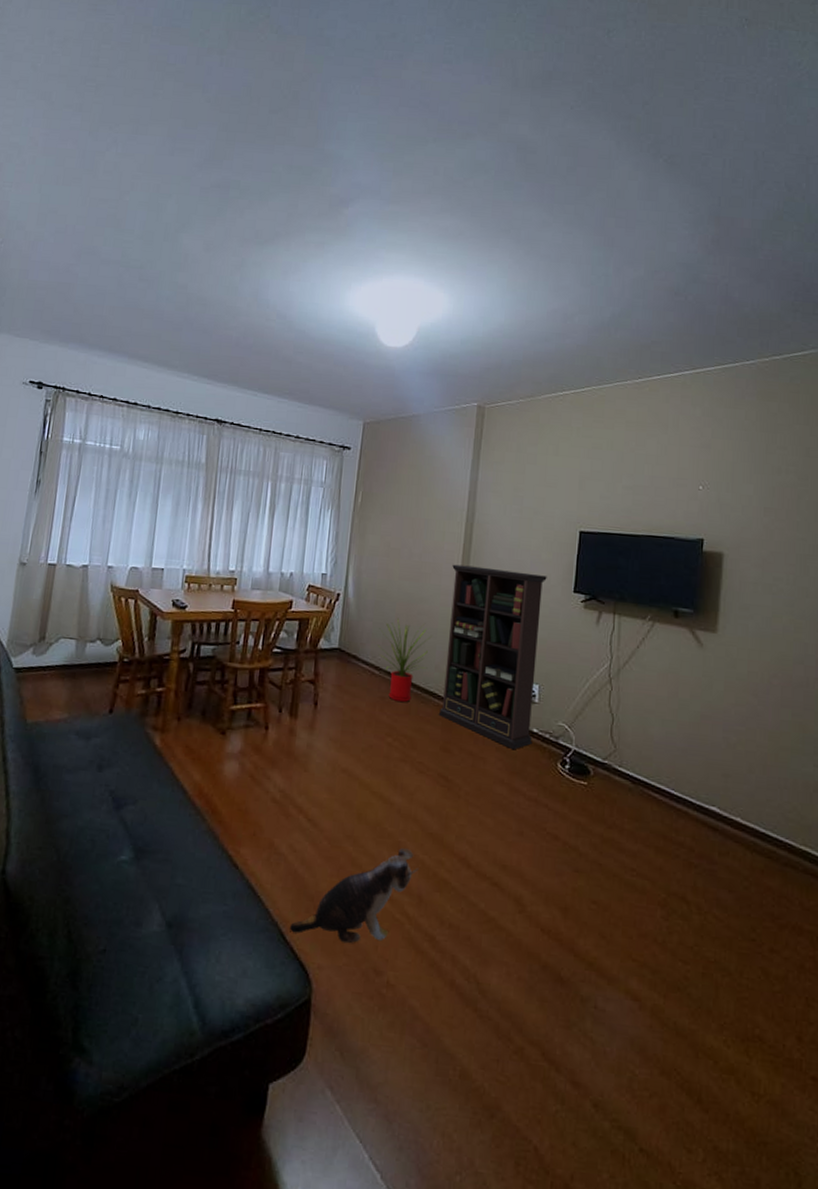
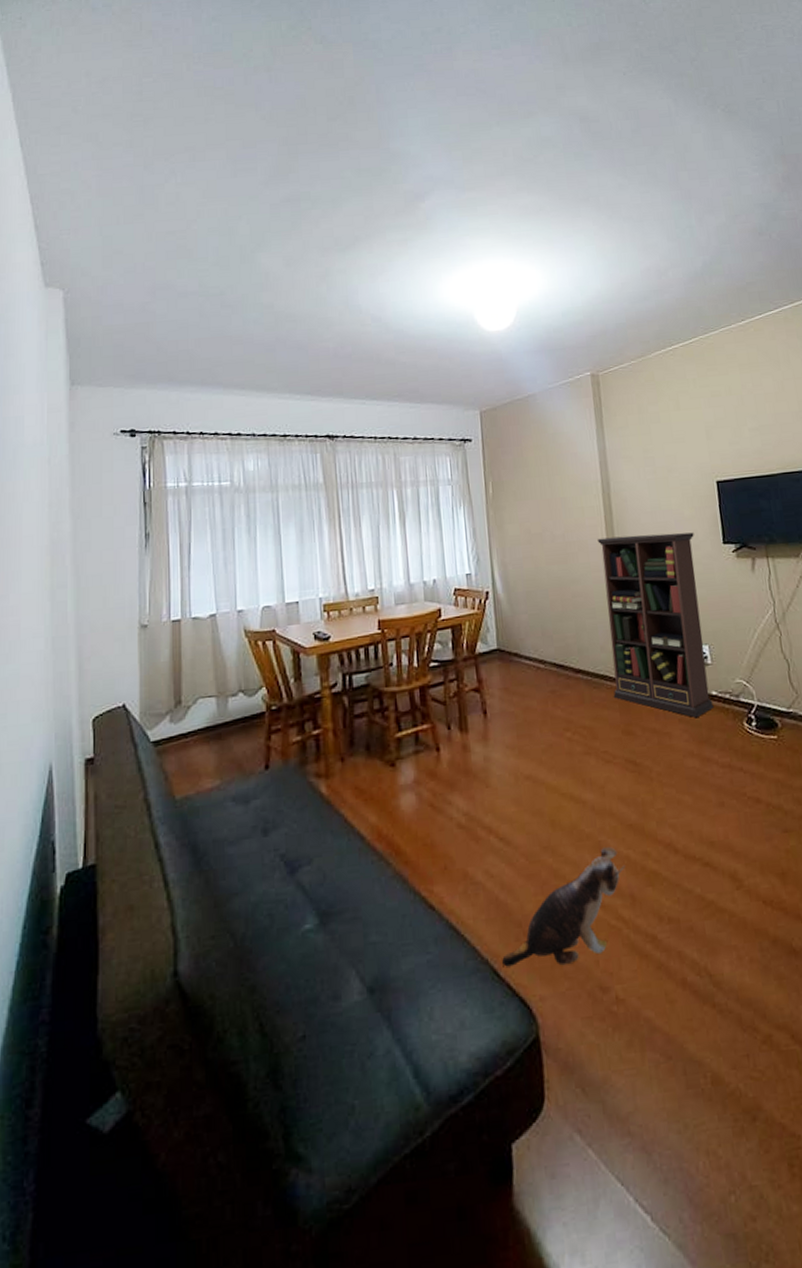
house plant: present [378,617,432,702] -> none [536,604,593,692]

